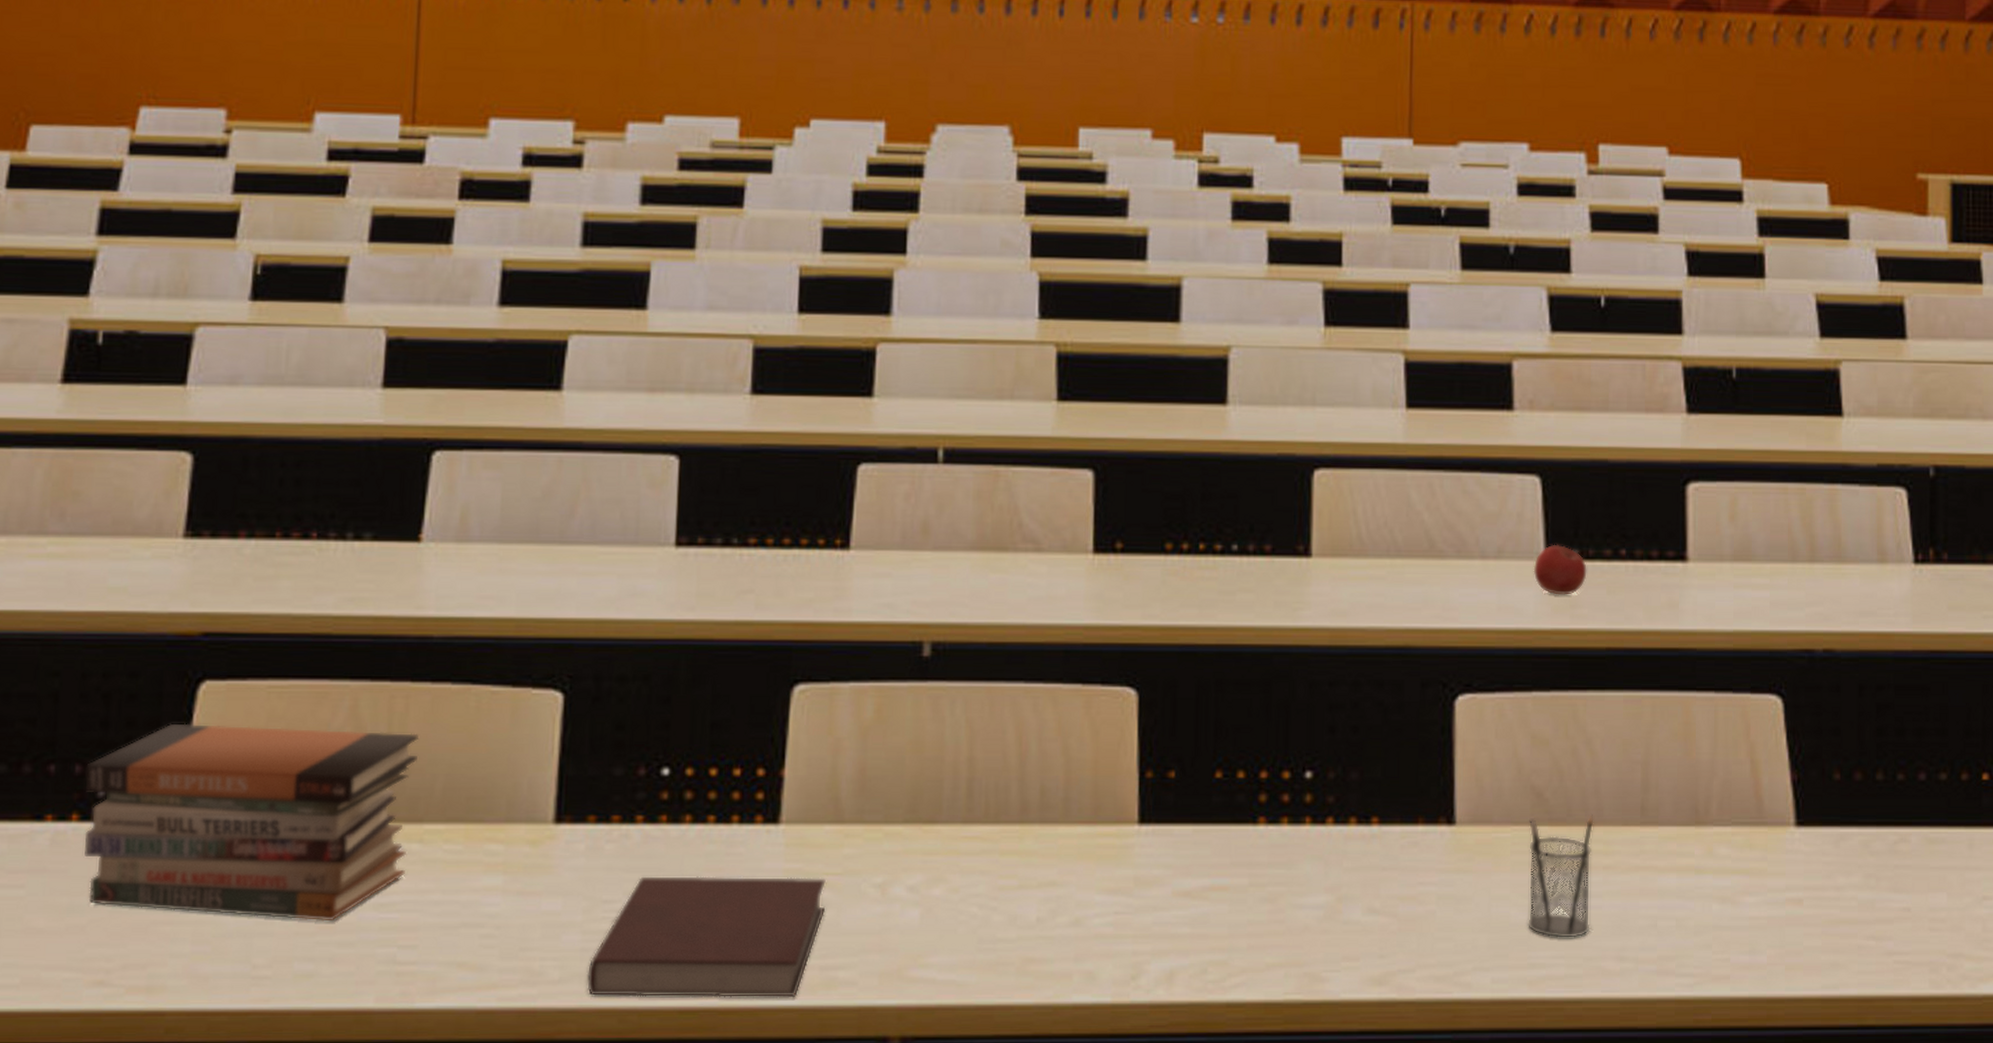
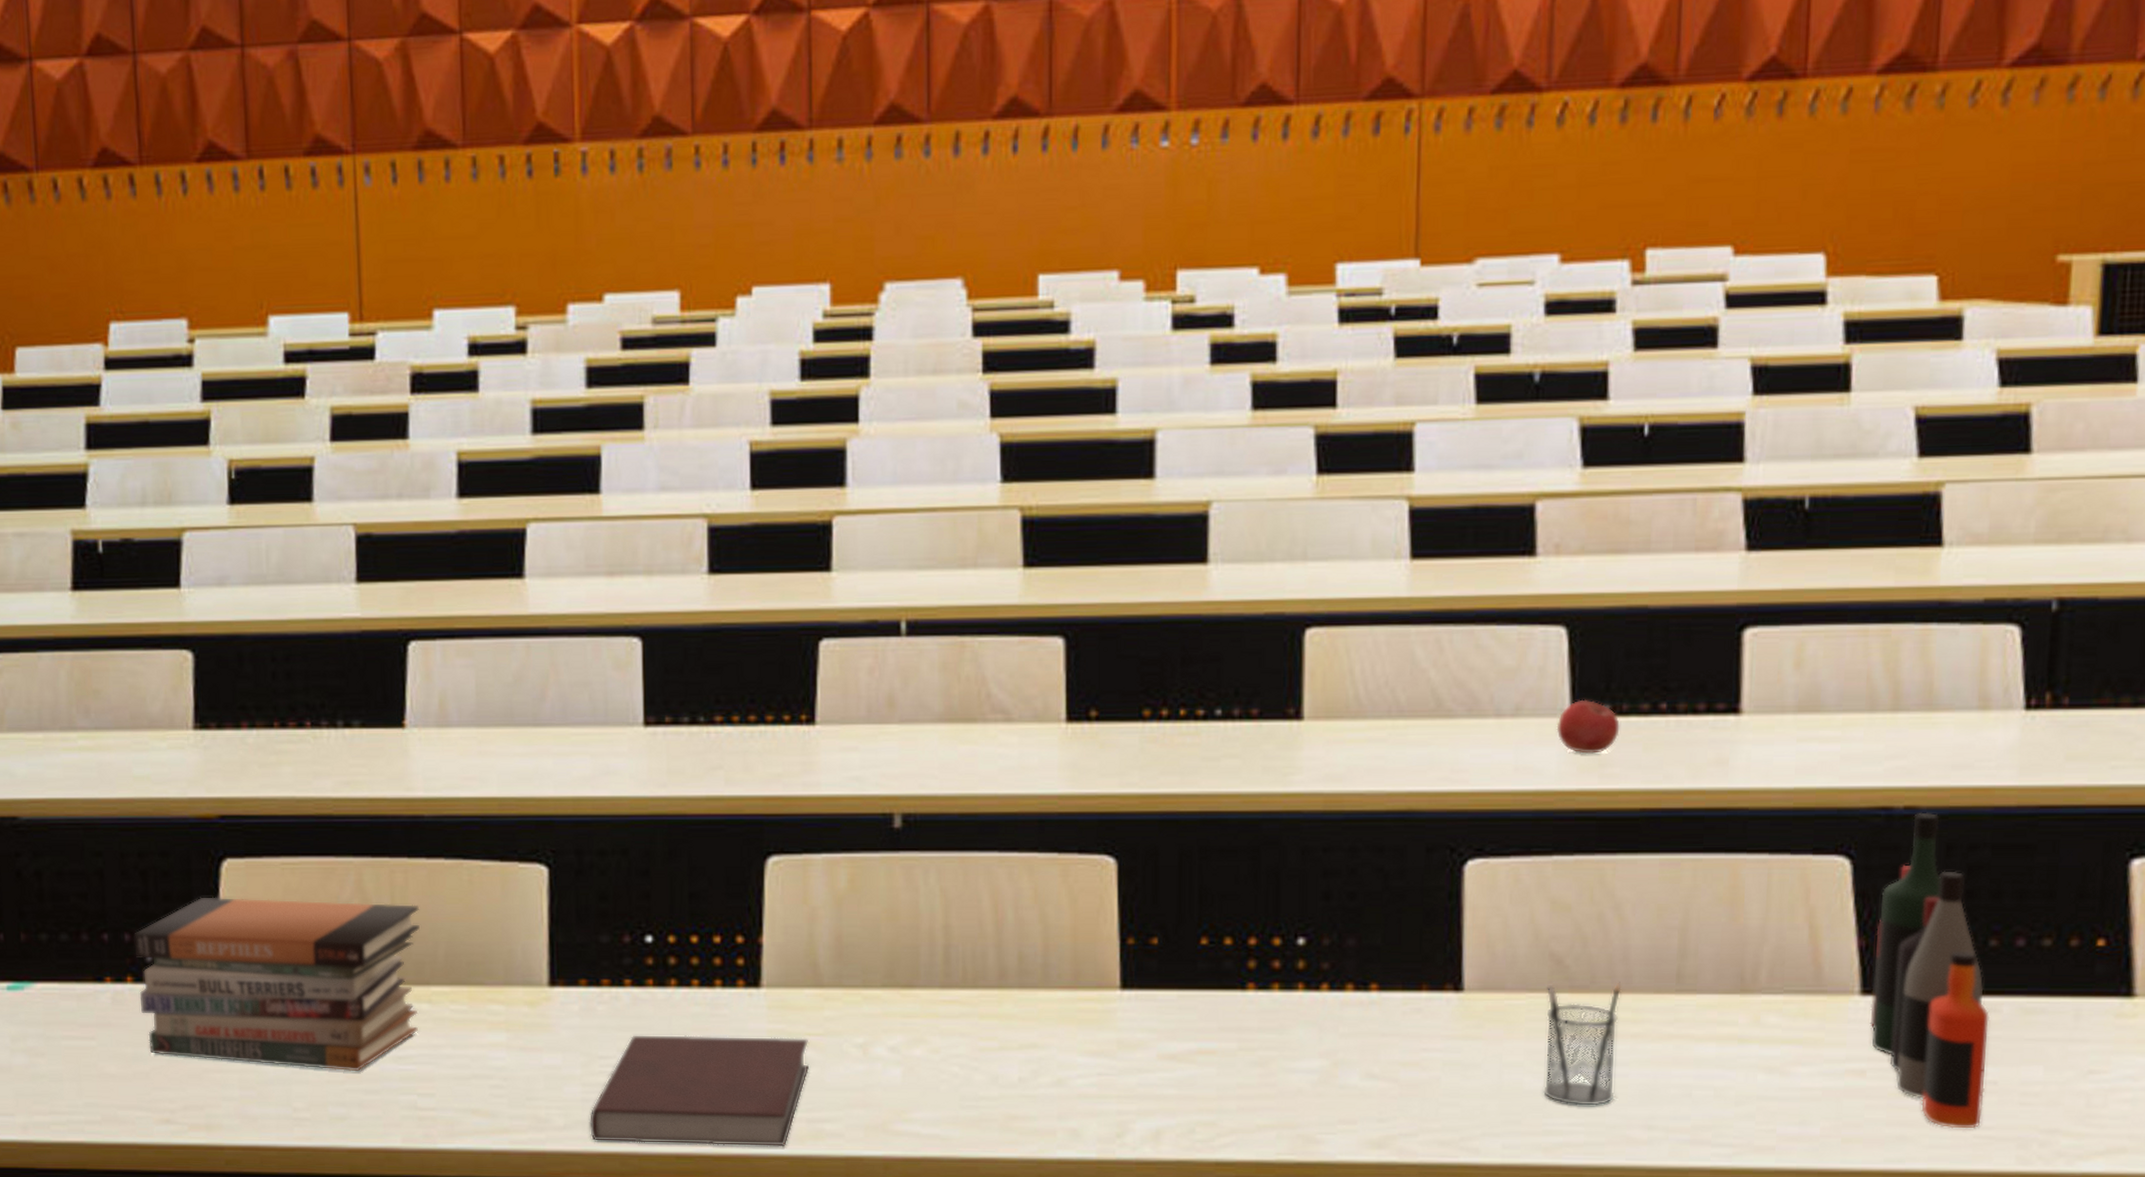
bottle collection: none [1804,655,1901,955] -> present [1869,812,1989,1129]

